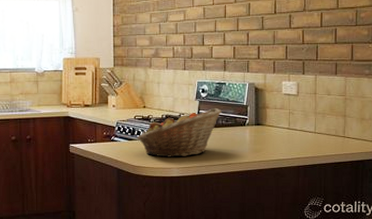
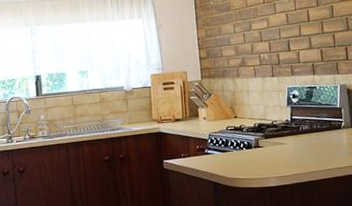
fruit basket: present [137,108,222,157] -> none [230,113,315,167]

